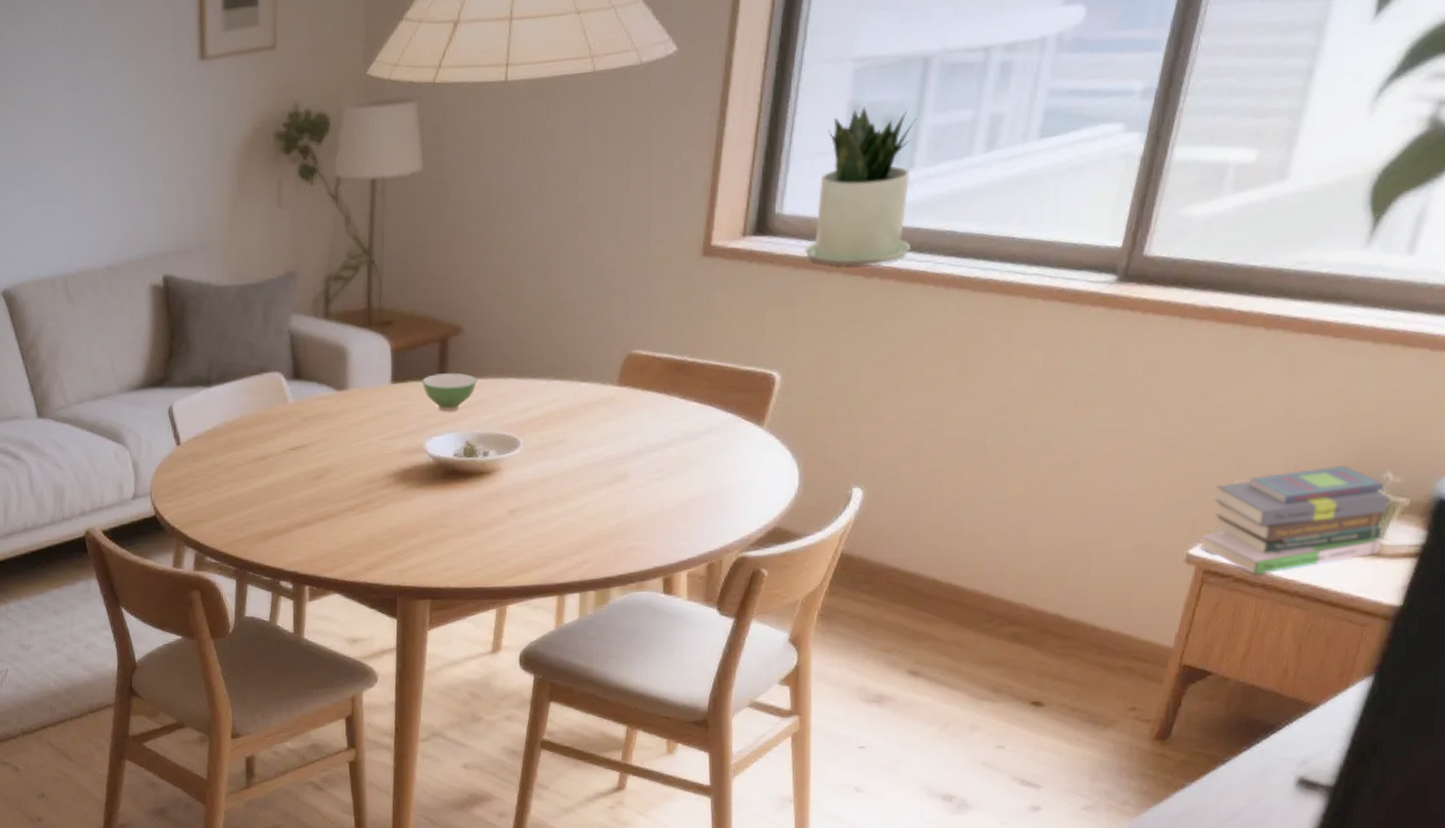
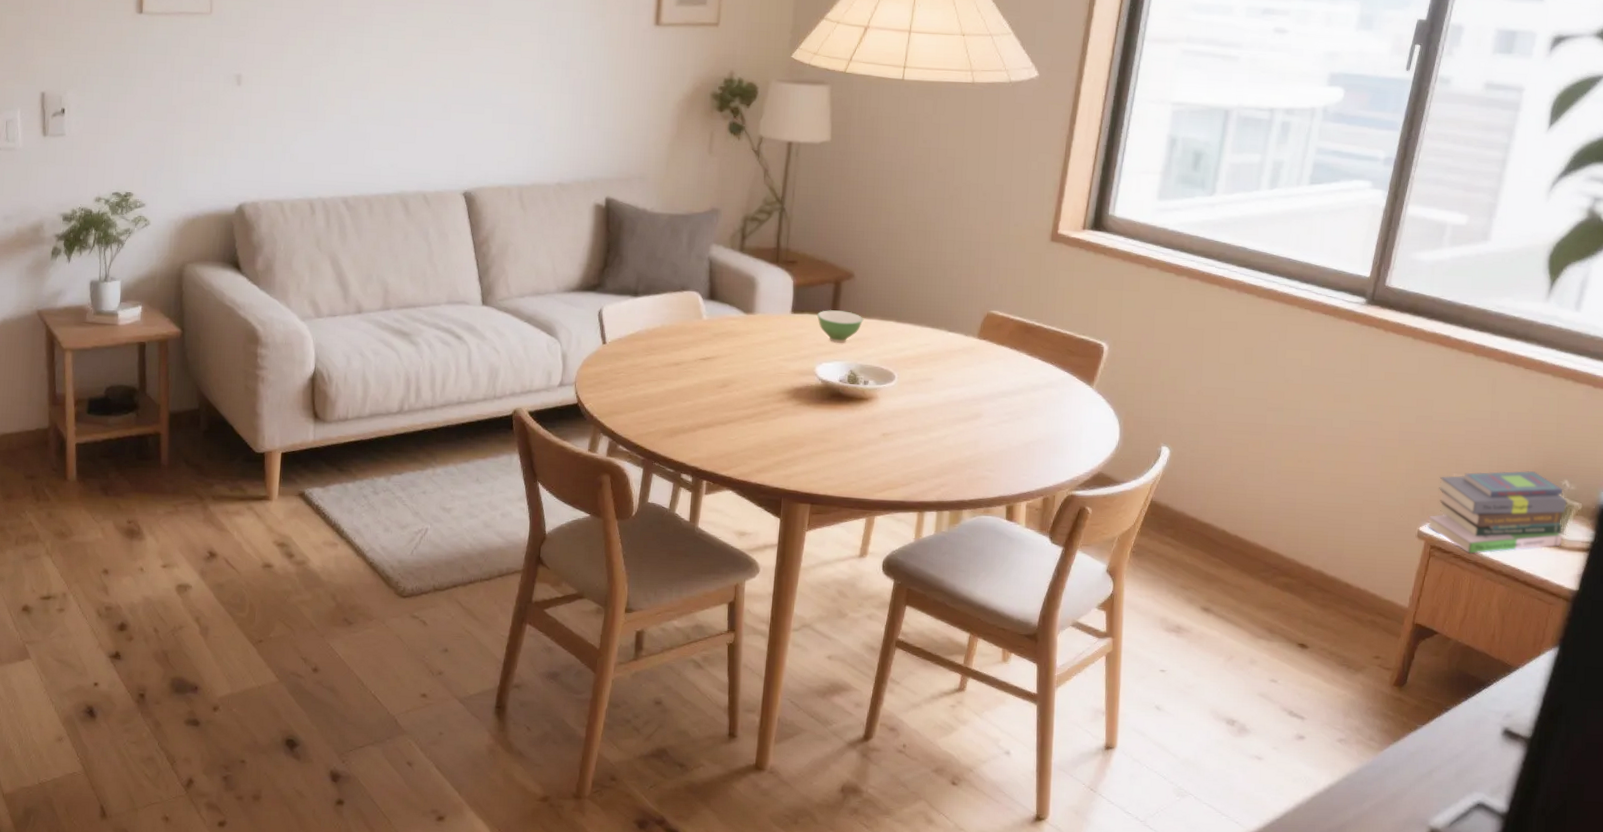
planter: present [804,107,916,266] -> none [1130,141,1218,266]

